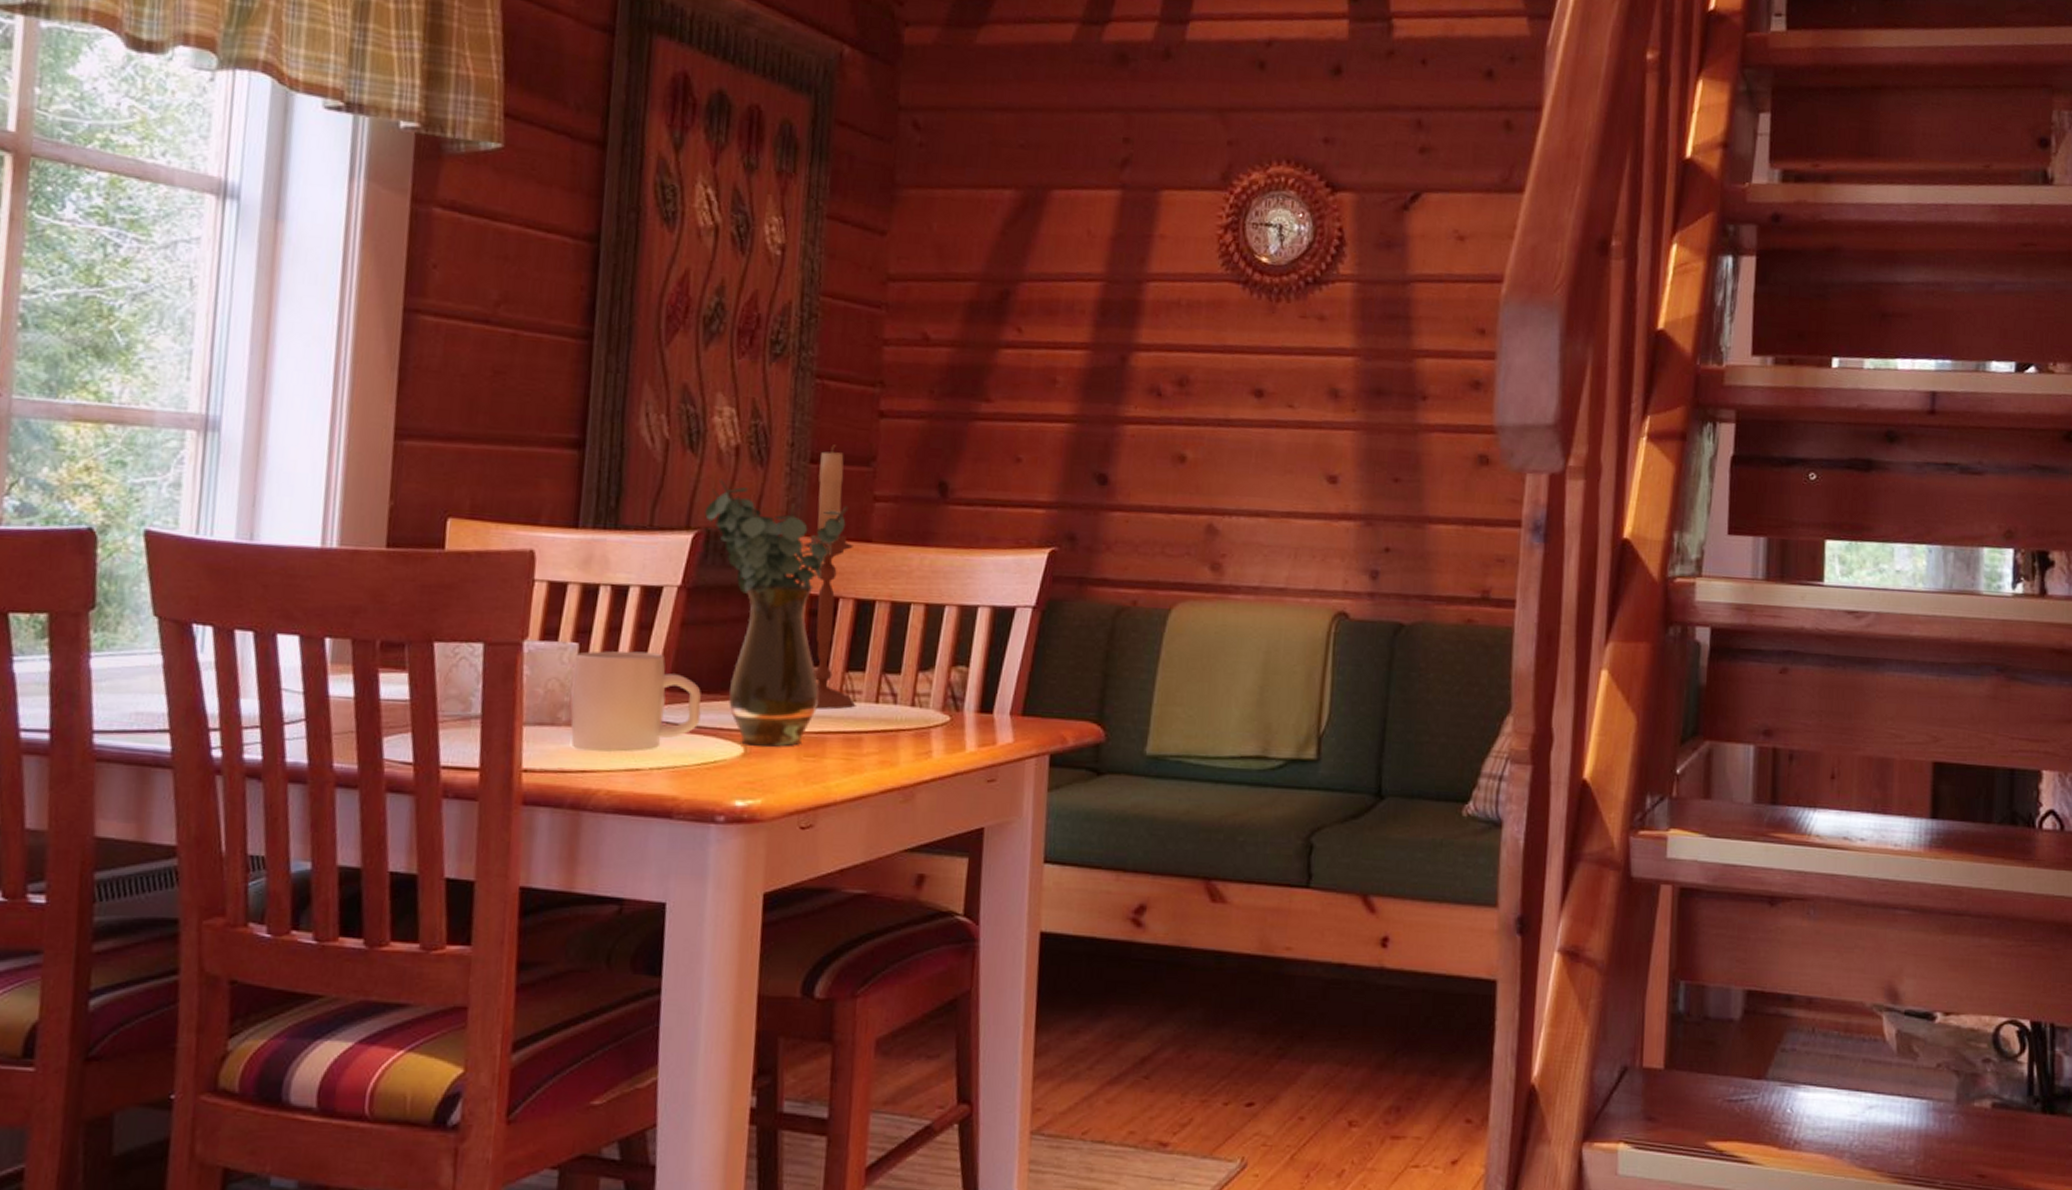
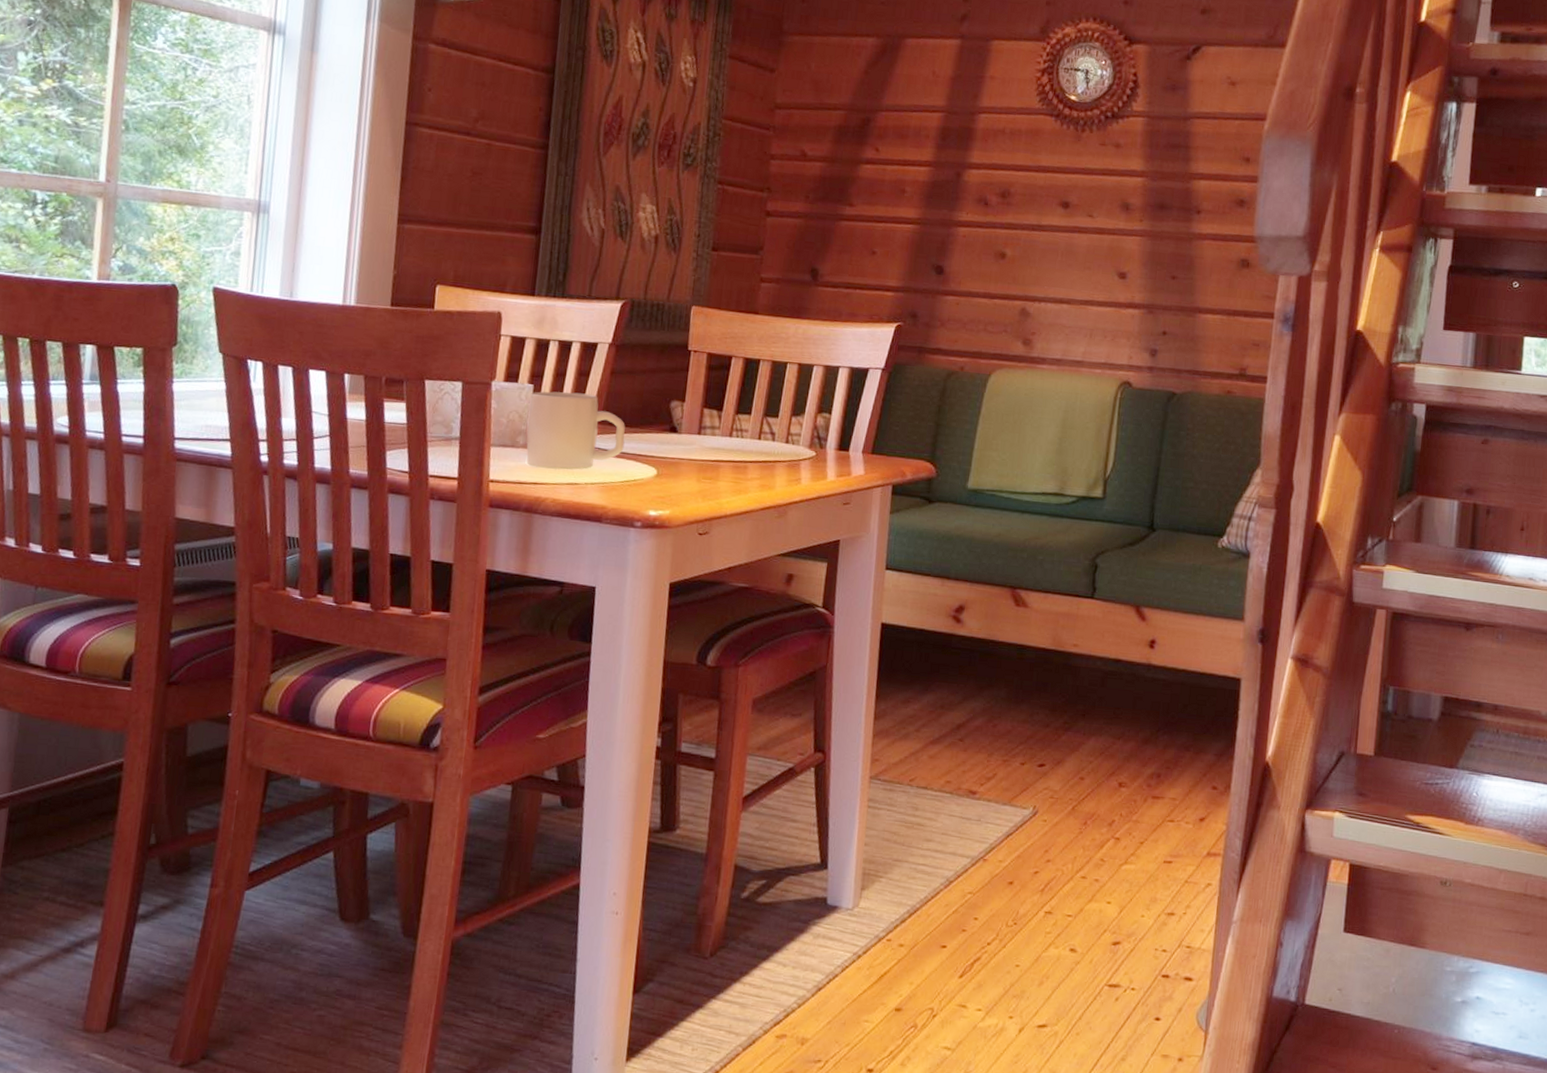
vase: present [704,478,849,747] -> none [630,260,741,471]
candlestick: present [803,444,856,710] -> none [705,236,744,444]

